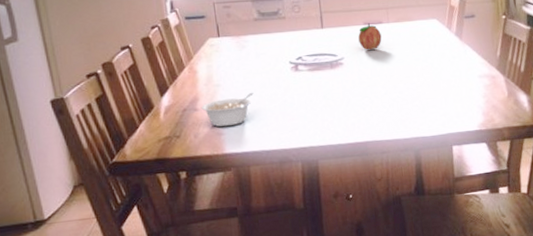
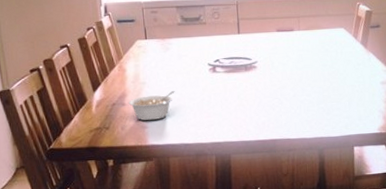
fruit: present [358,22,382,50] -> none [271,29,293,55]

